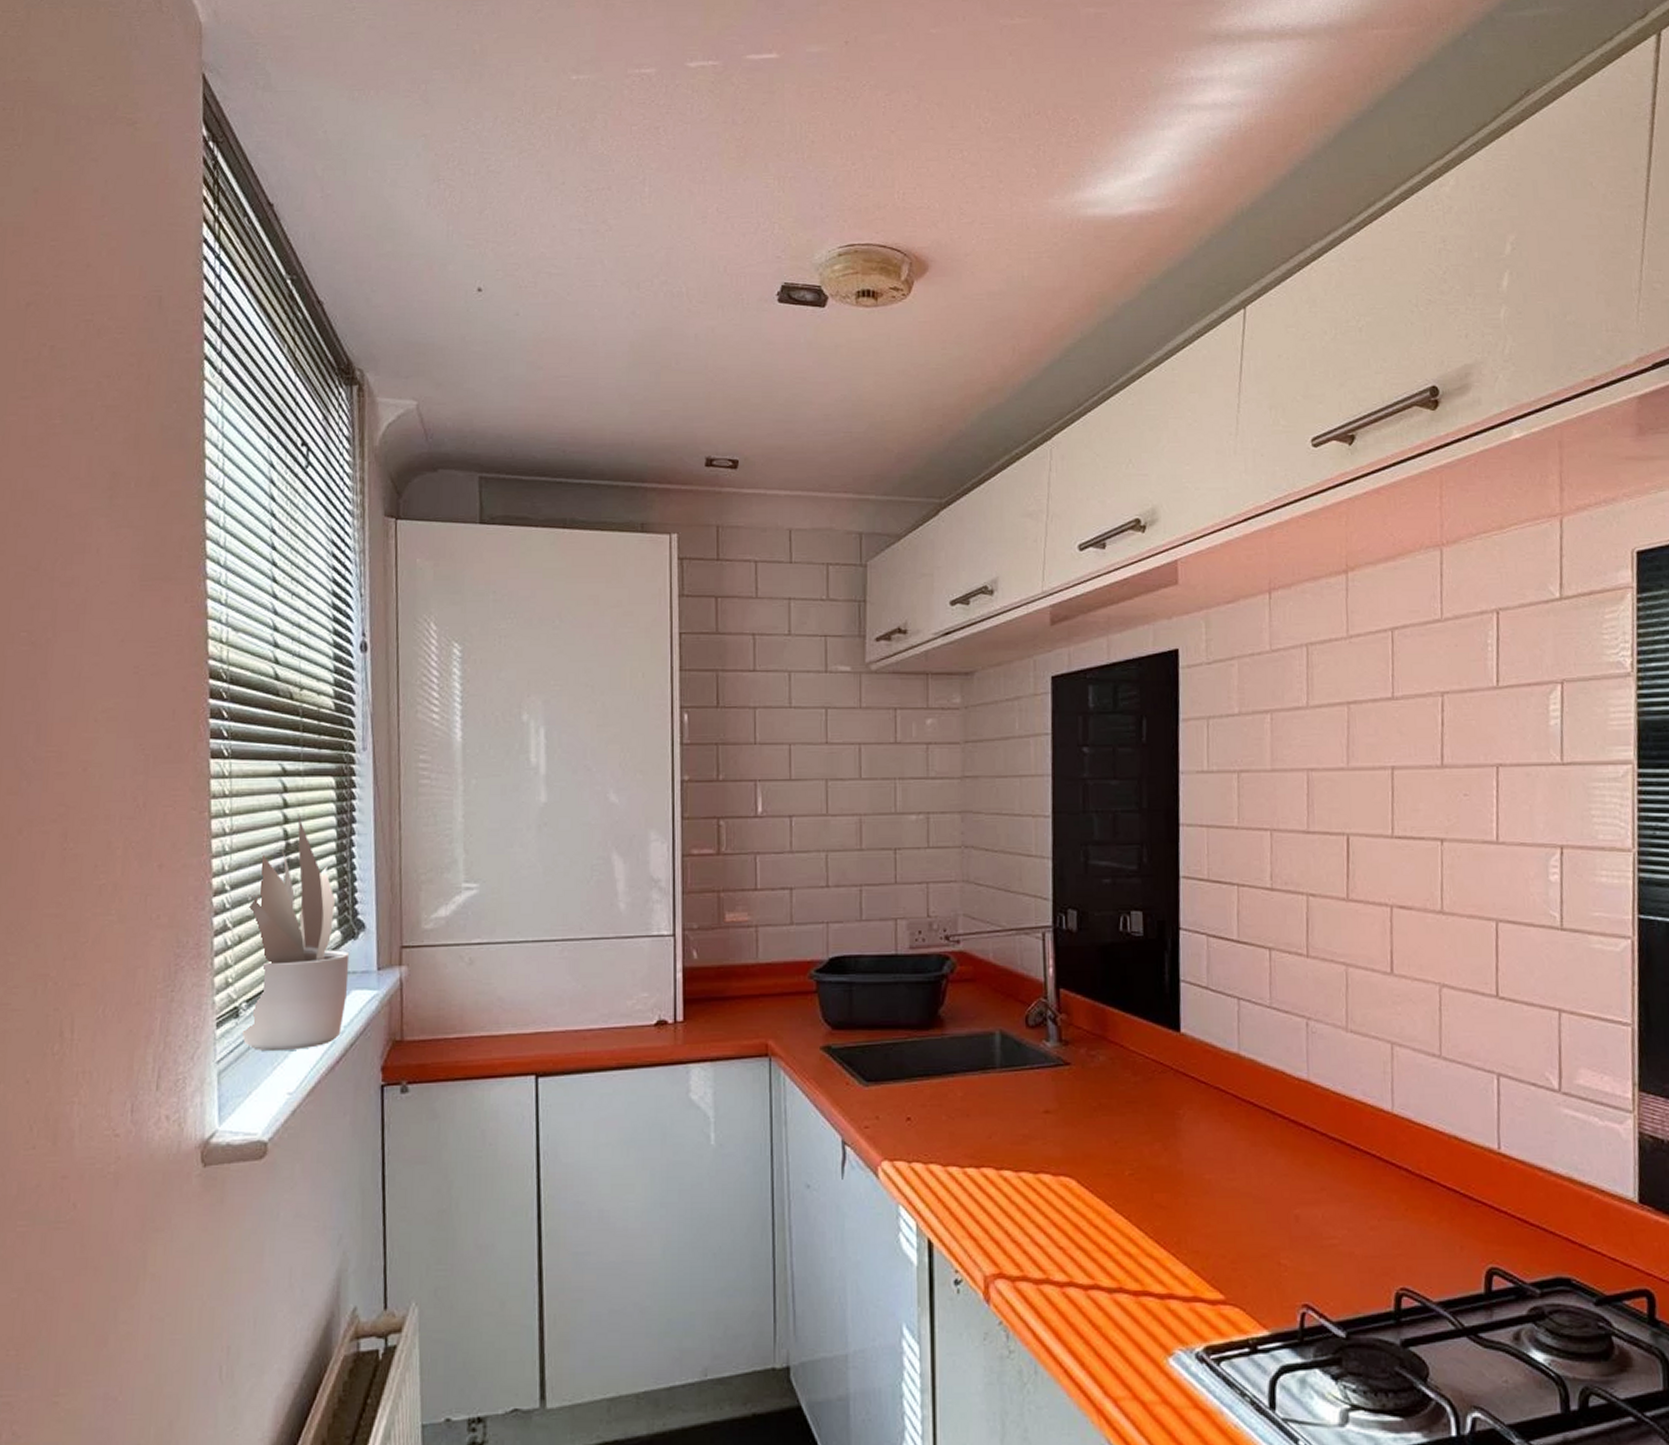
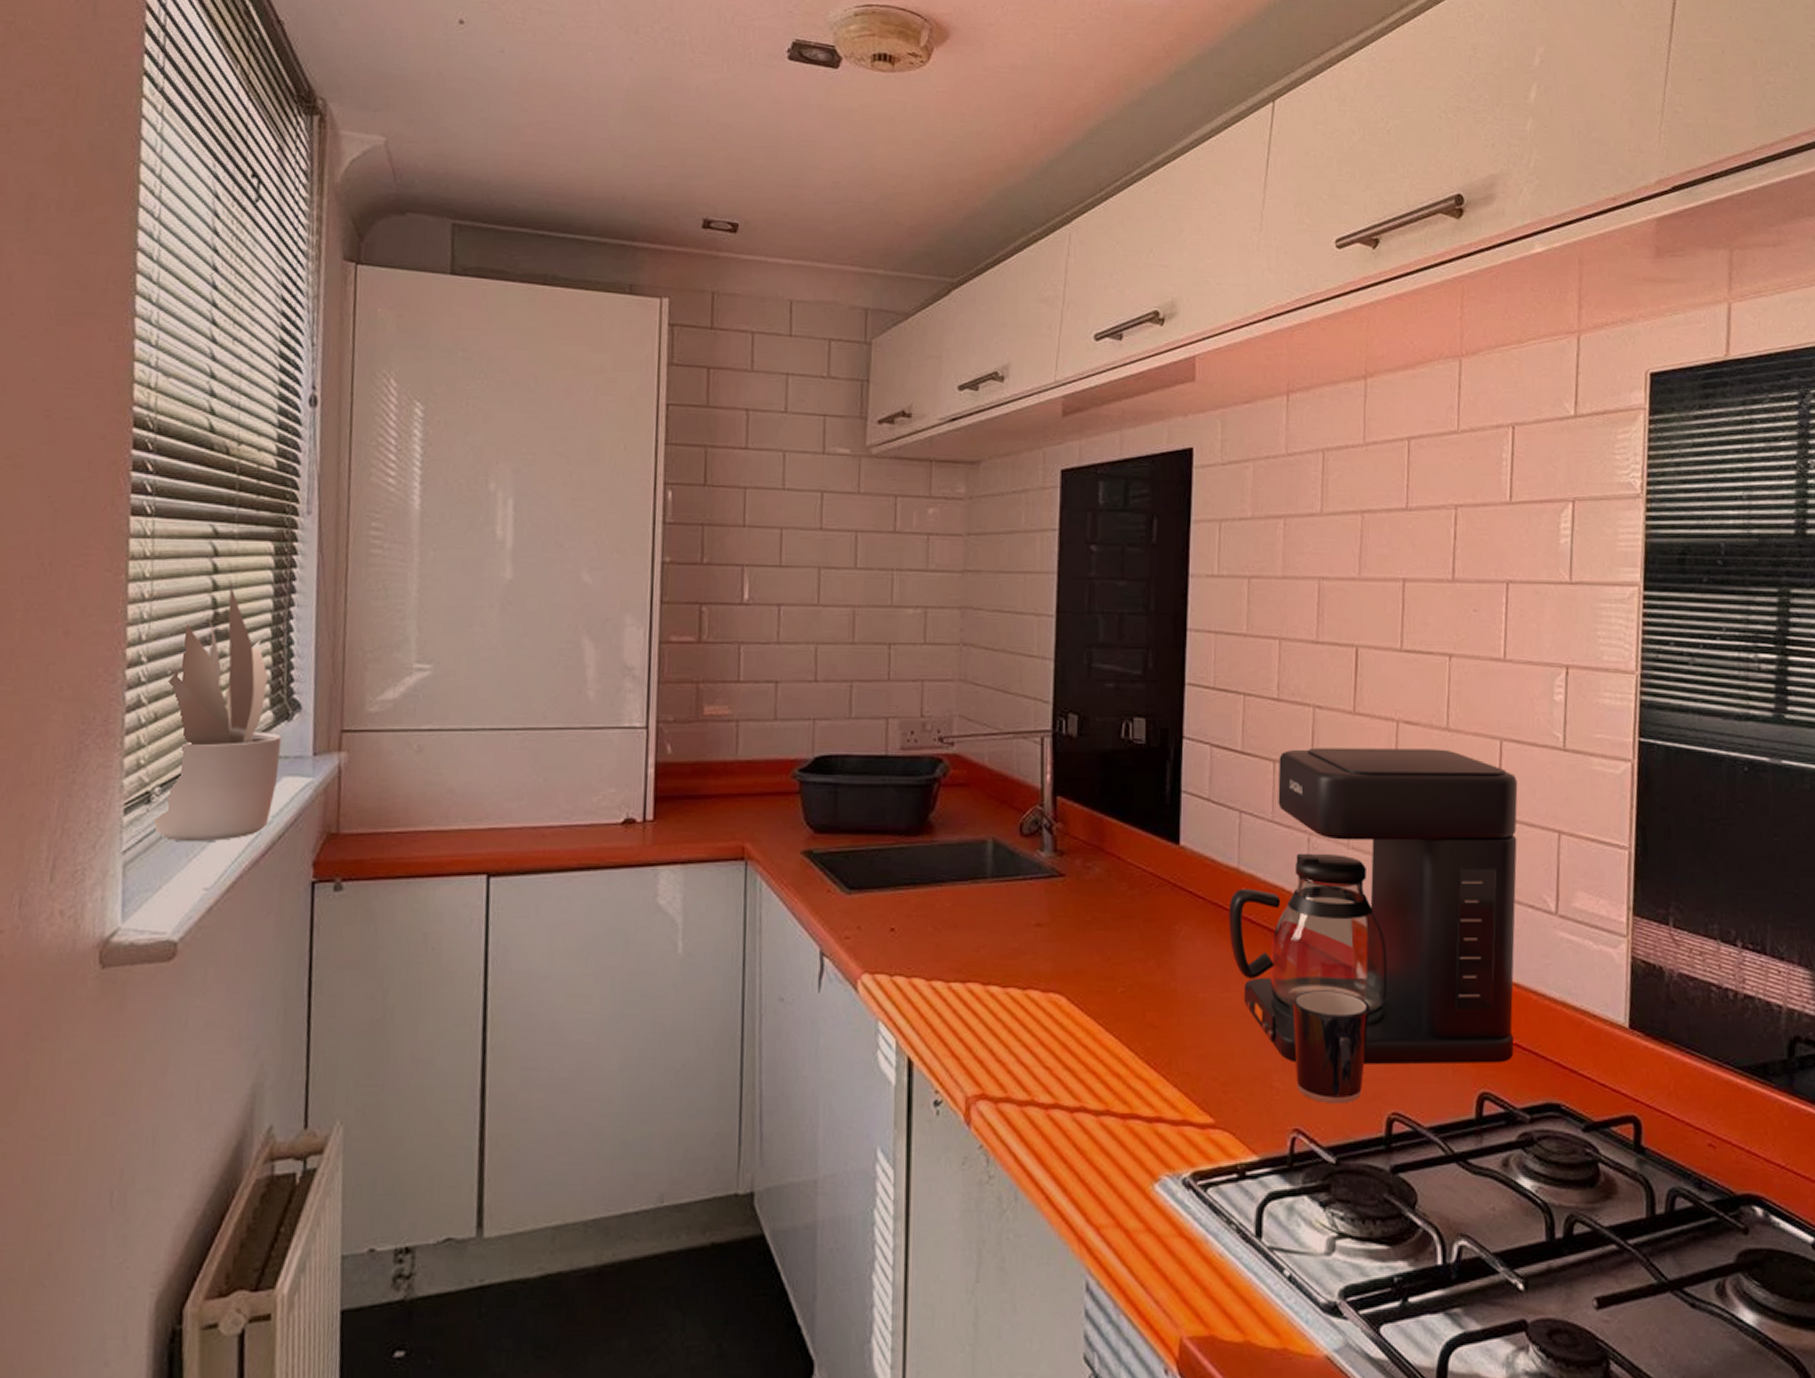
coffee maker: none [1230,932,1522,1241] -> present [1228,747,1518,1064]
mug: none [1296,1169,1375,1281] -> present [1292,990,1370,1104]

